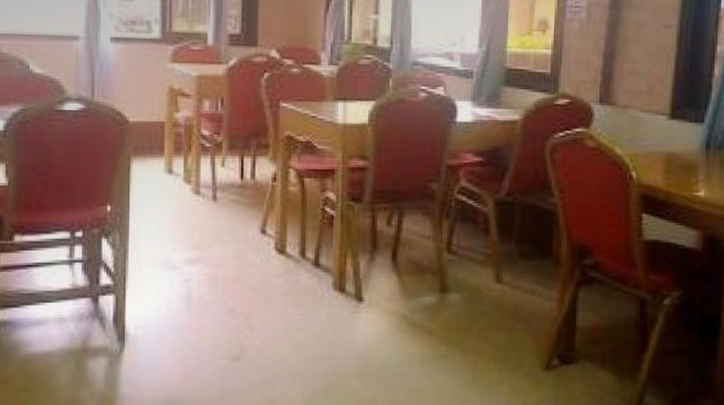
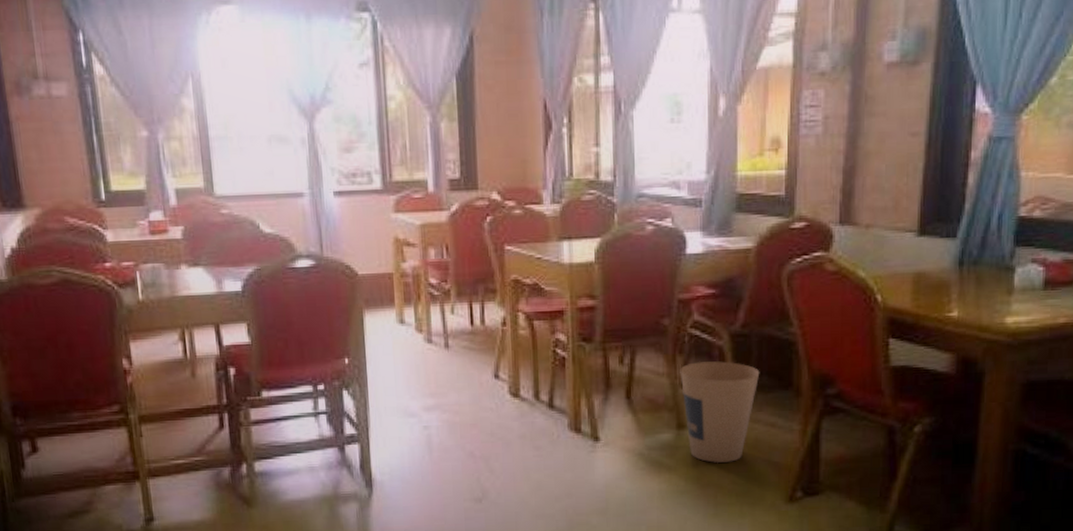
trash can: none [445,227,522,329] -> present [680,361,760,464]

